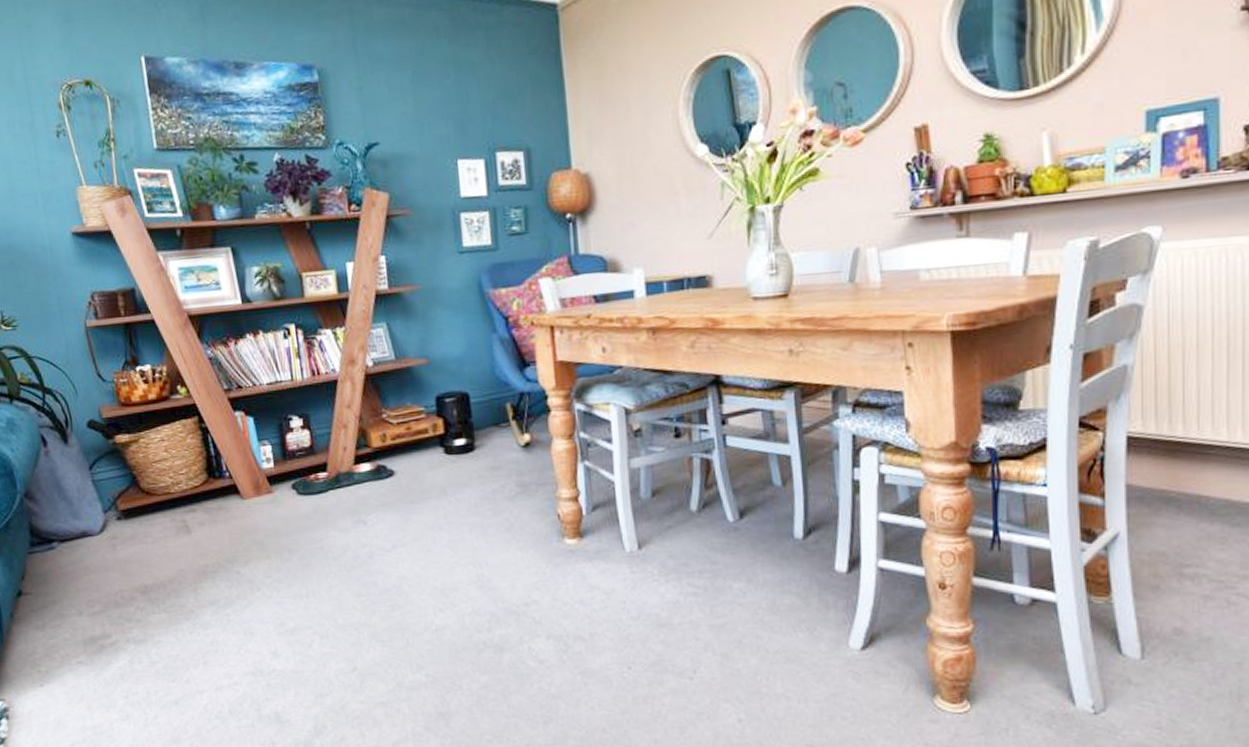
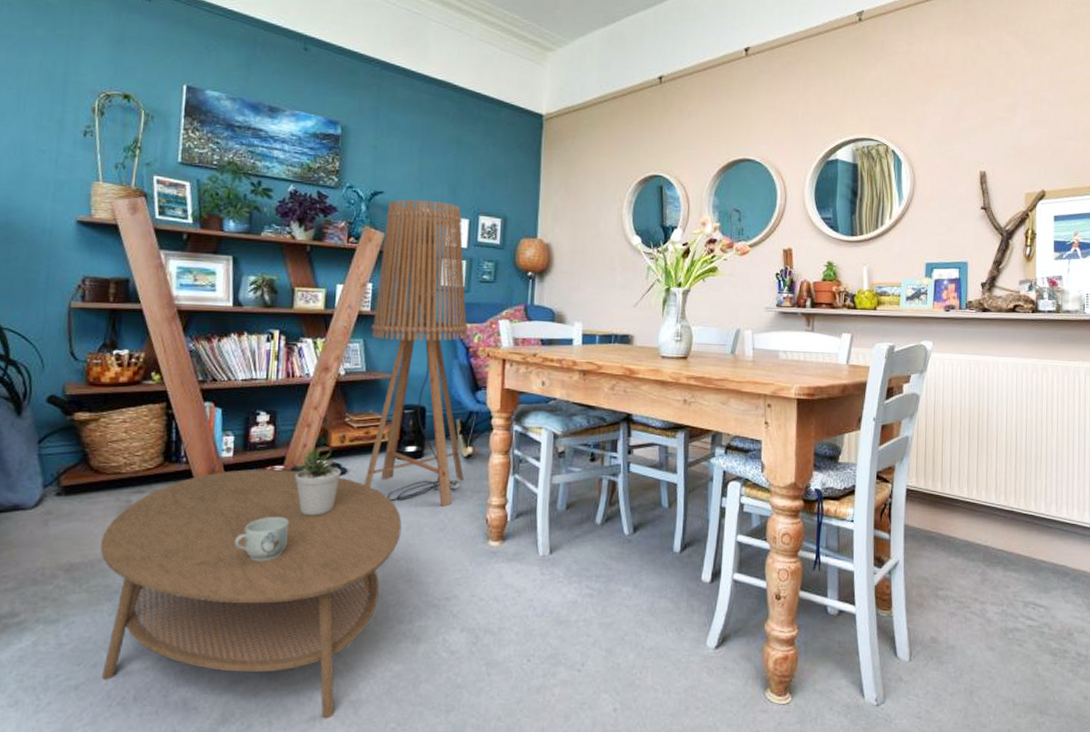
coffee table: none [167,476,464,731] -> present [101,469,402,719]
mug: none [293,526,346,574] -> present [234,516,288,561]
potted plant: none [340,445,389,524] -> present [295,442,342,516]
floor lamp: none [387,142,525,504] -> present [364,199,469,507]

